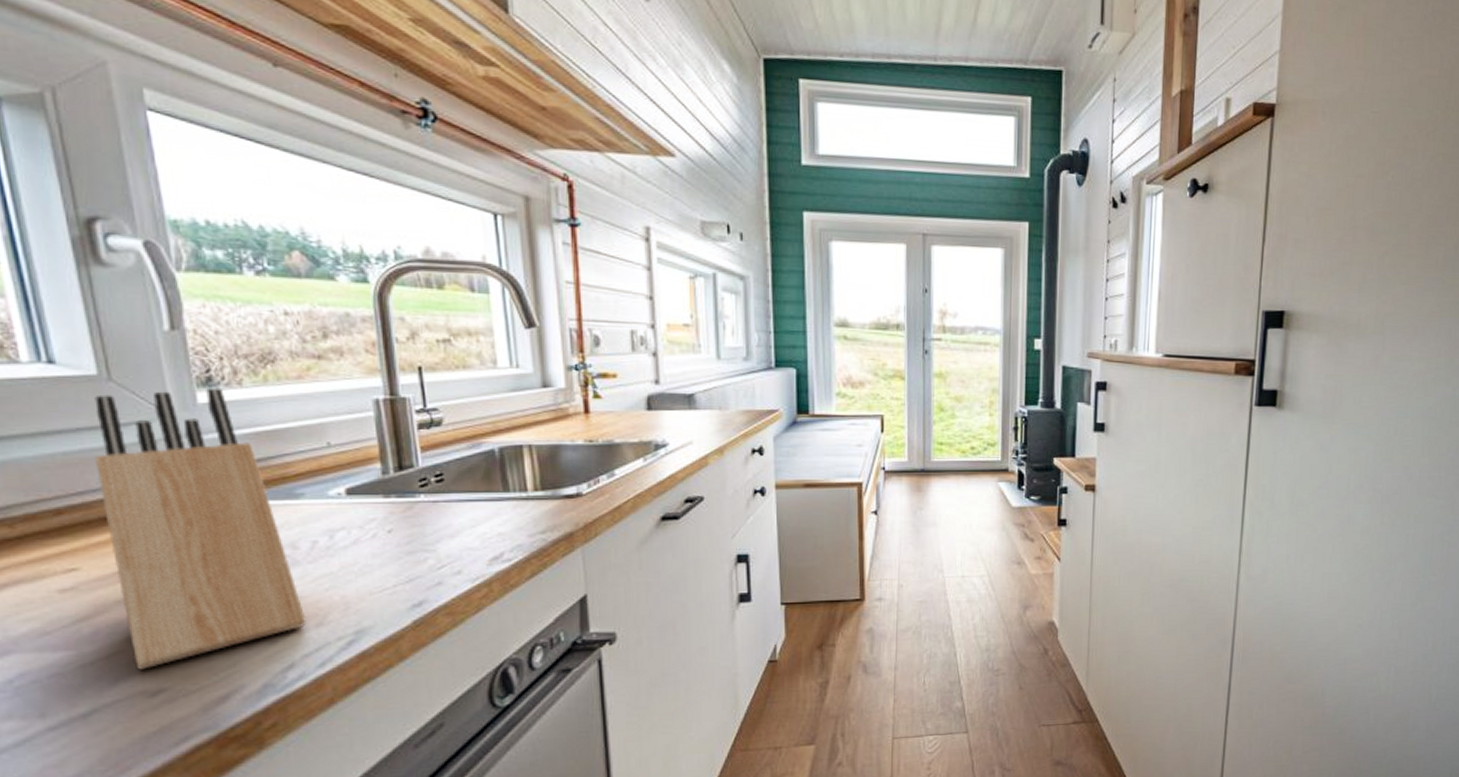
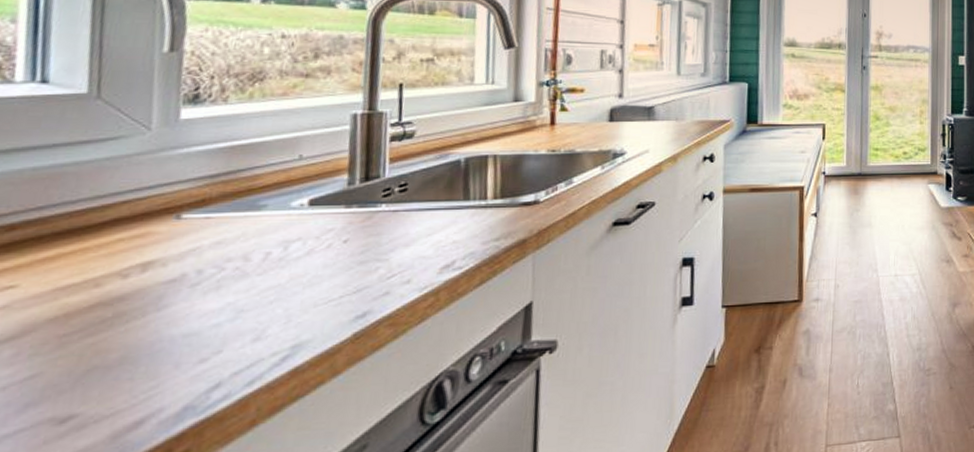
knife block: present [94,387,307,670] -> none [51,104,244,394]

